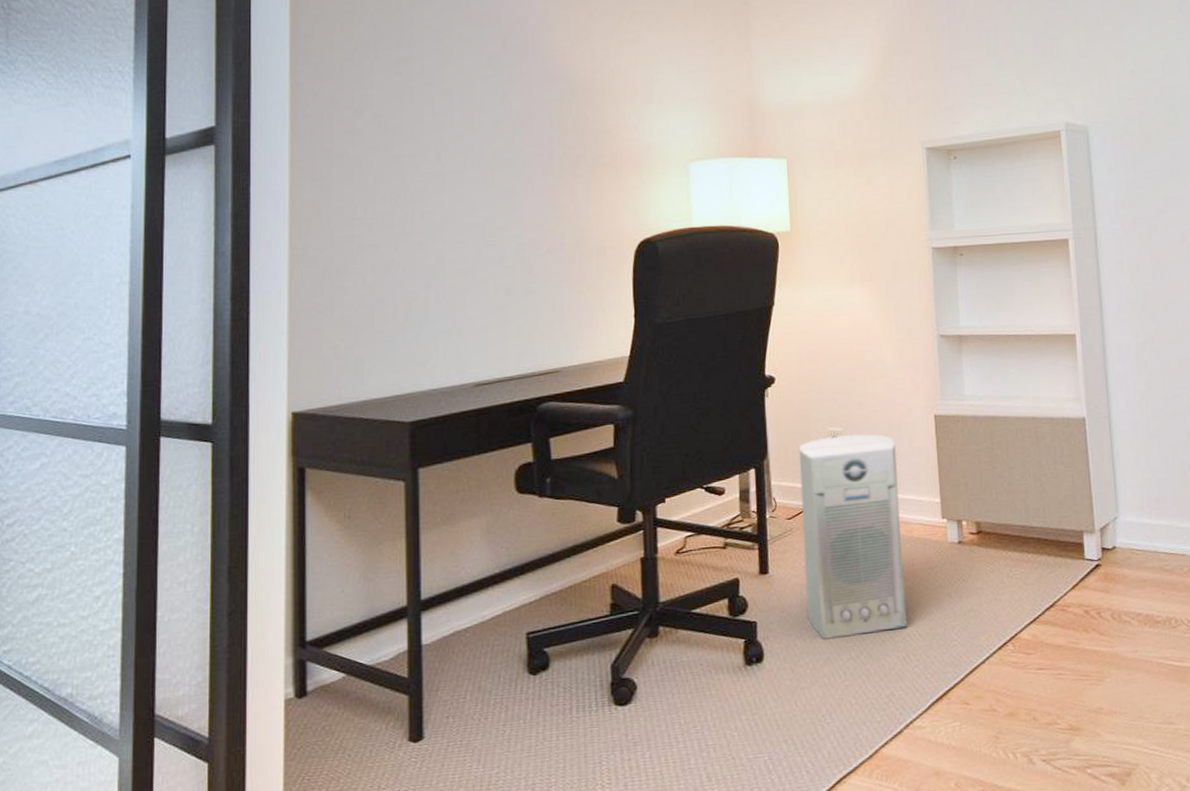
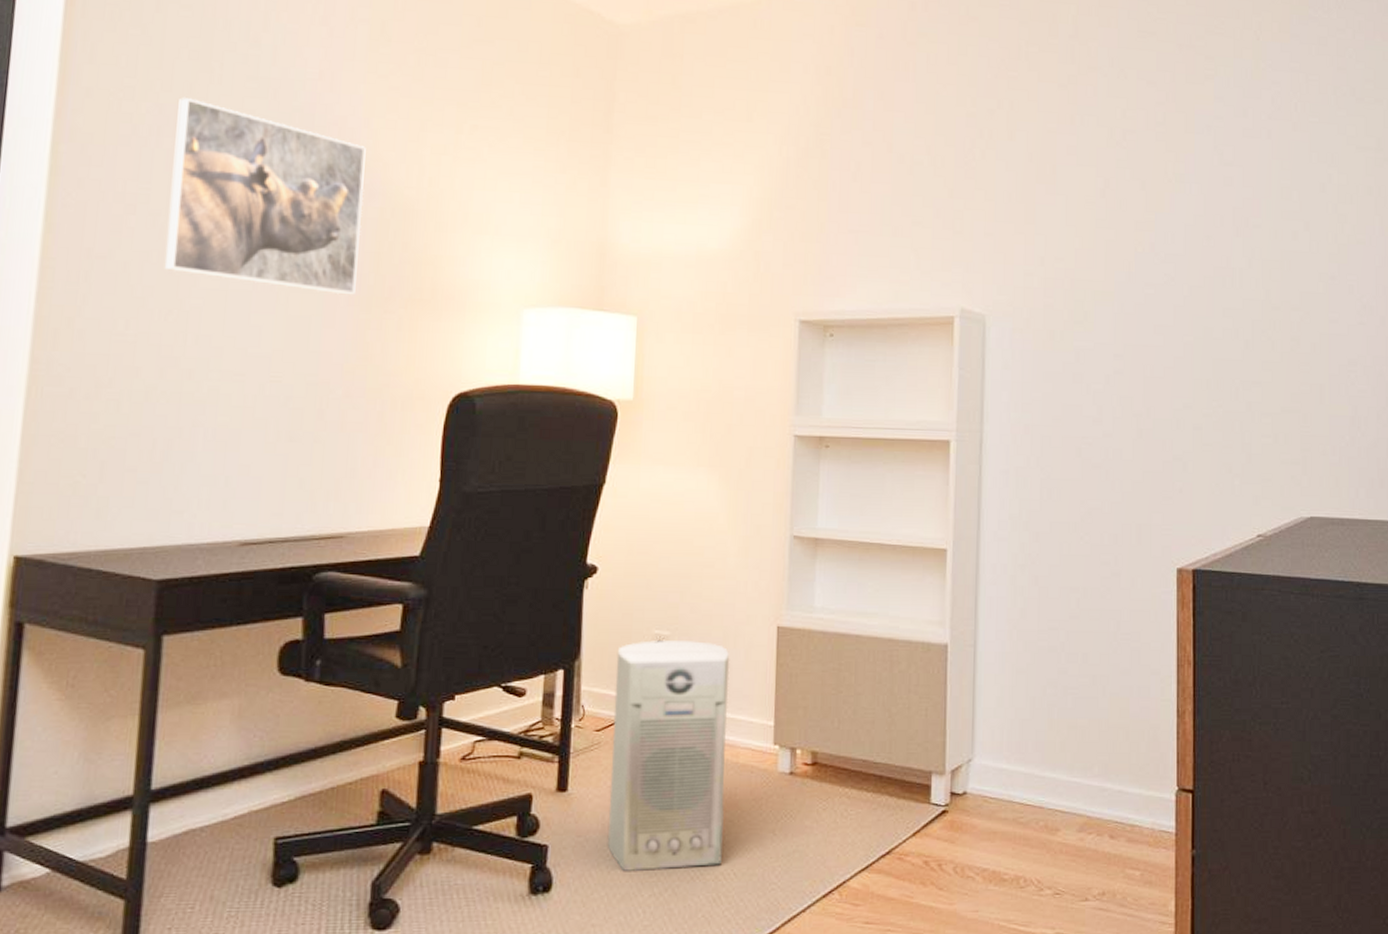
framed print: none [389,15,549,167] -> present [164,98,366,295]

